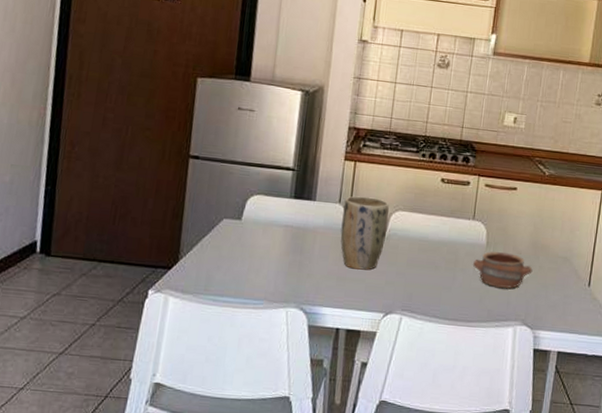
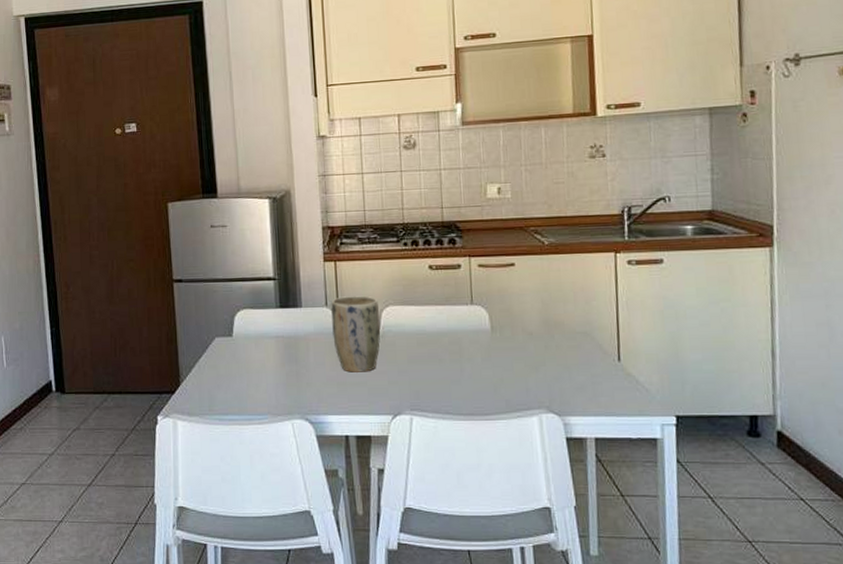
pottery: present [472,251,533,289] -> none [479,335,549,375]

